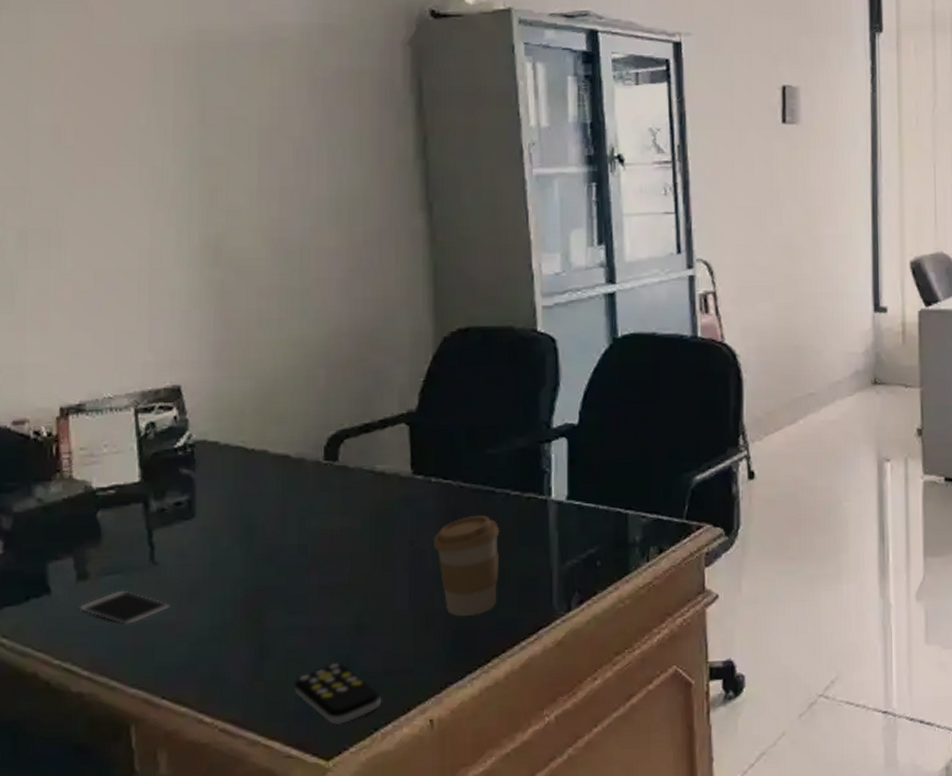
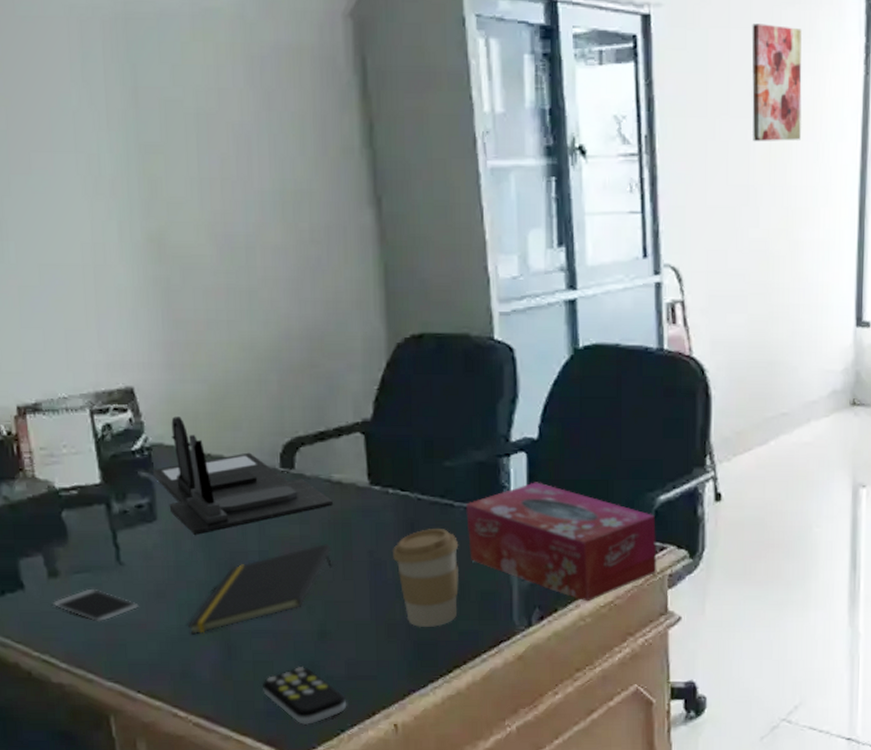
desk organizer: none [194,413,376,531] -> present [152,417,334,535]
notepad: none [221,534,372,634] -> present [188,543,332,635]
tissue box: none [508,466,694,584] -> present [466,482,657,602]
wall art: none [771,50,818,150] -> present [752,23,802,142]

